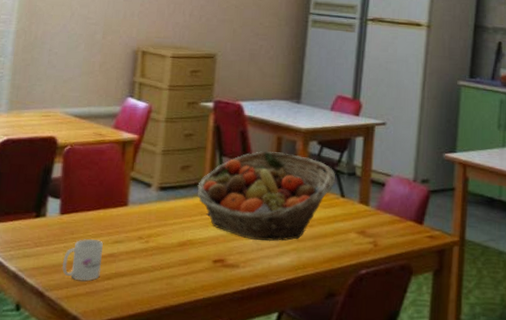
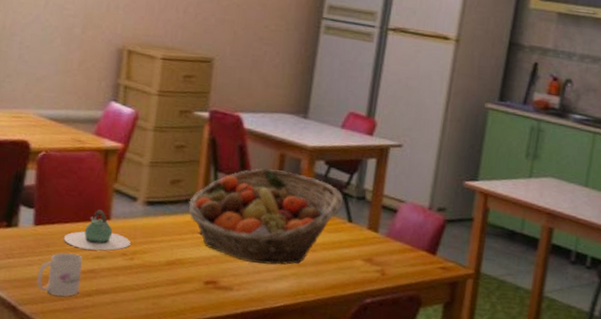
teapot: none [87,197,146,236] -> present [64,210,131,251]

